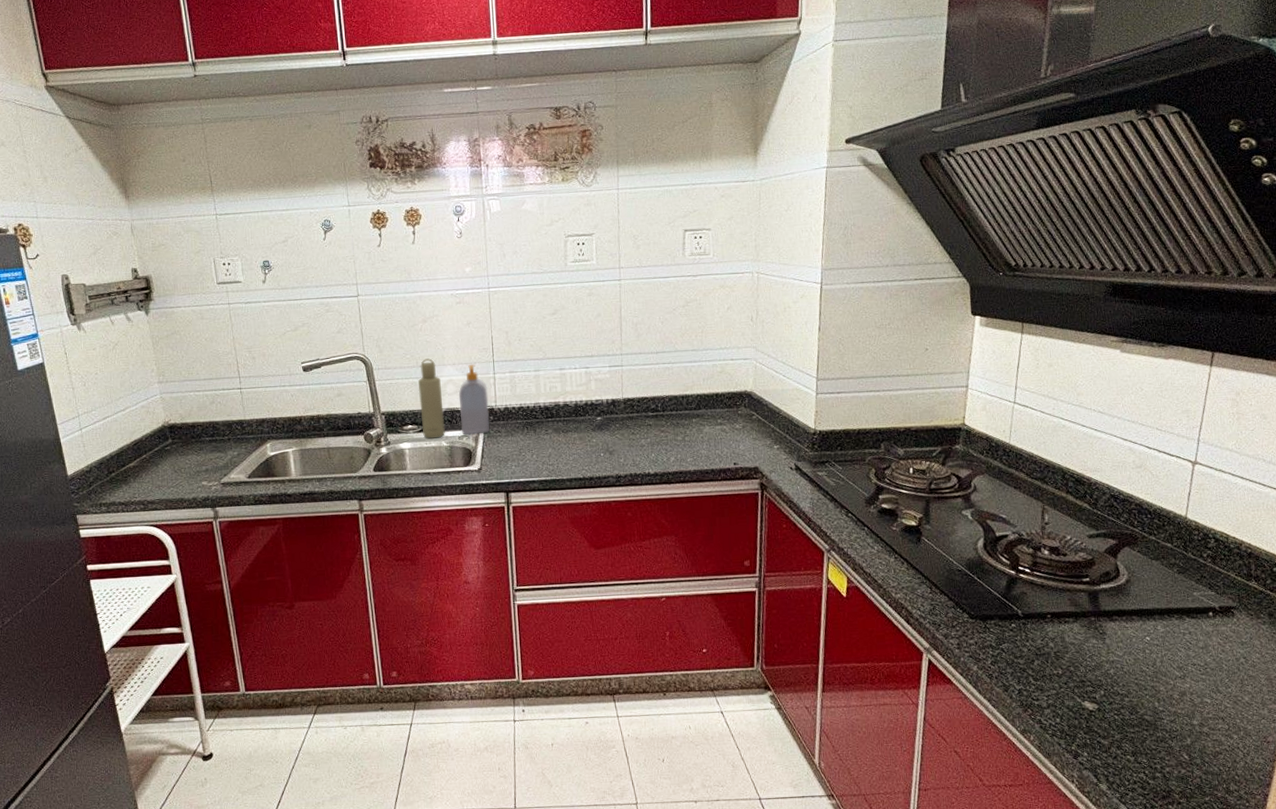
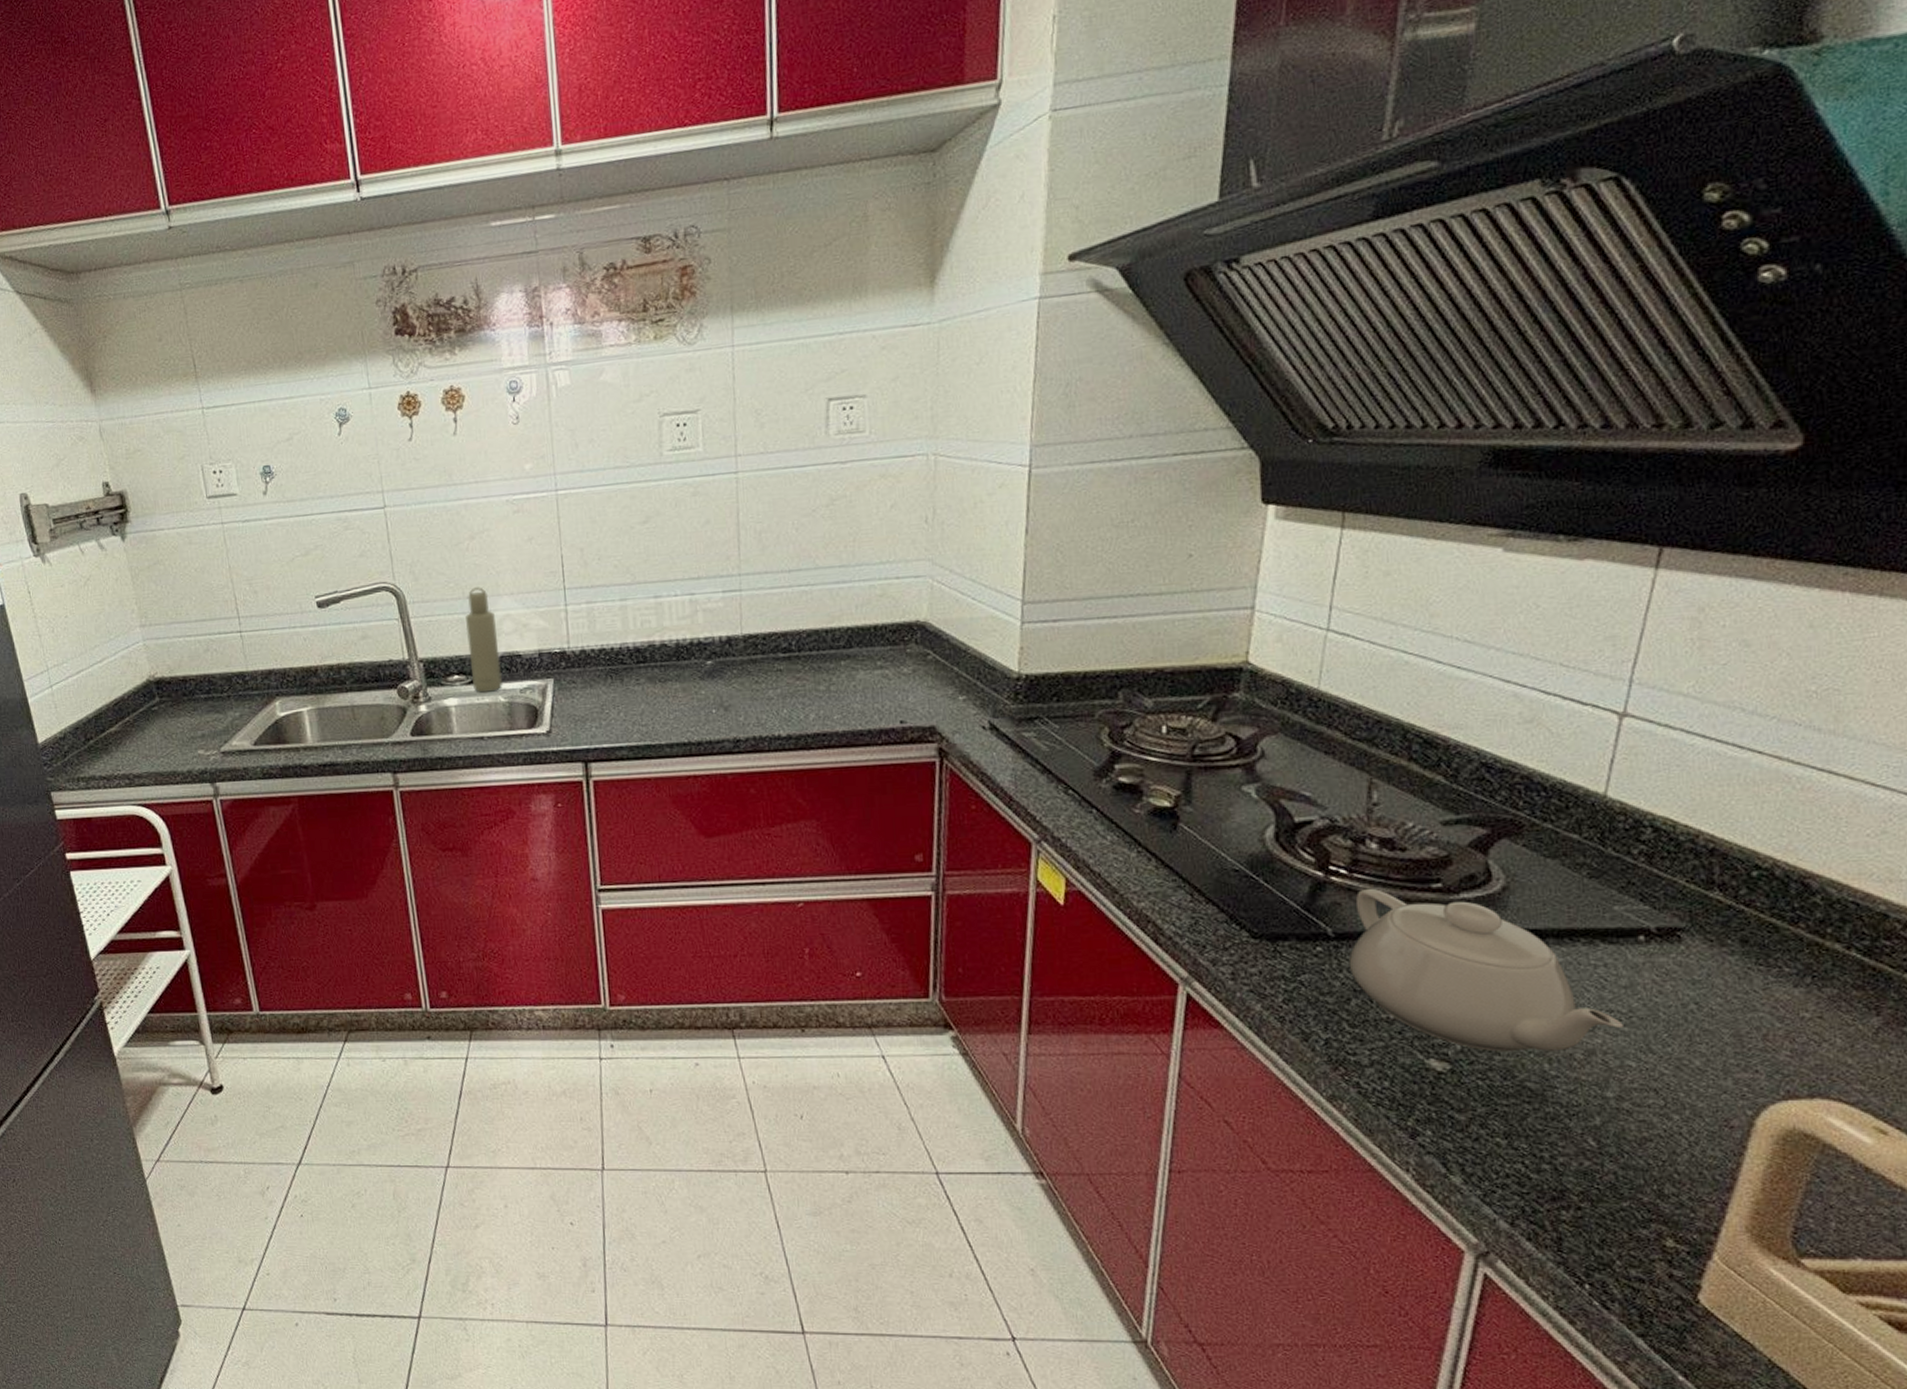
soap bottle: present [458,364,490,435] -> none [518,592,562,687]
teapot: none [1032,582,1202,695] -> present [1348,888,1623,1052]

